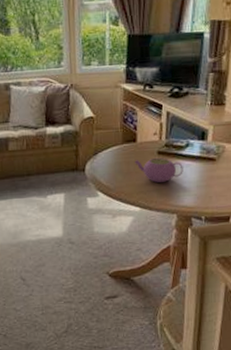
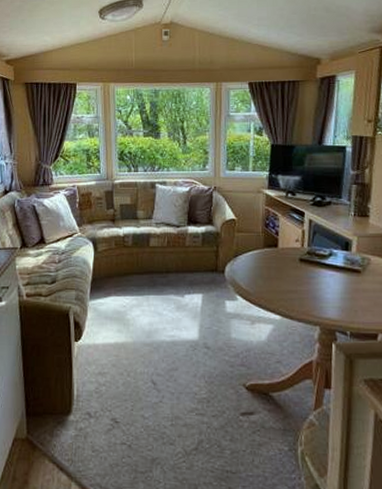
teapot: present [135,157,183,183] -> none [276,264,327,291]

